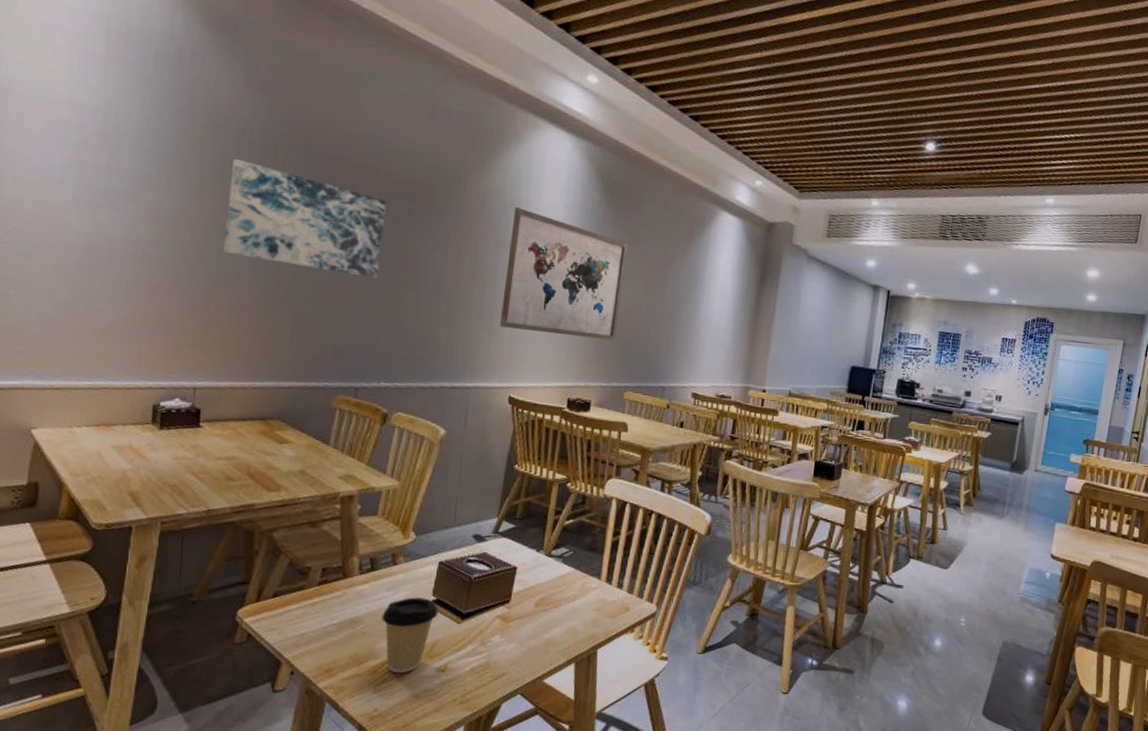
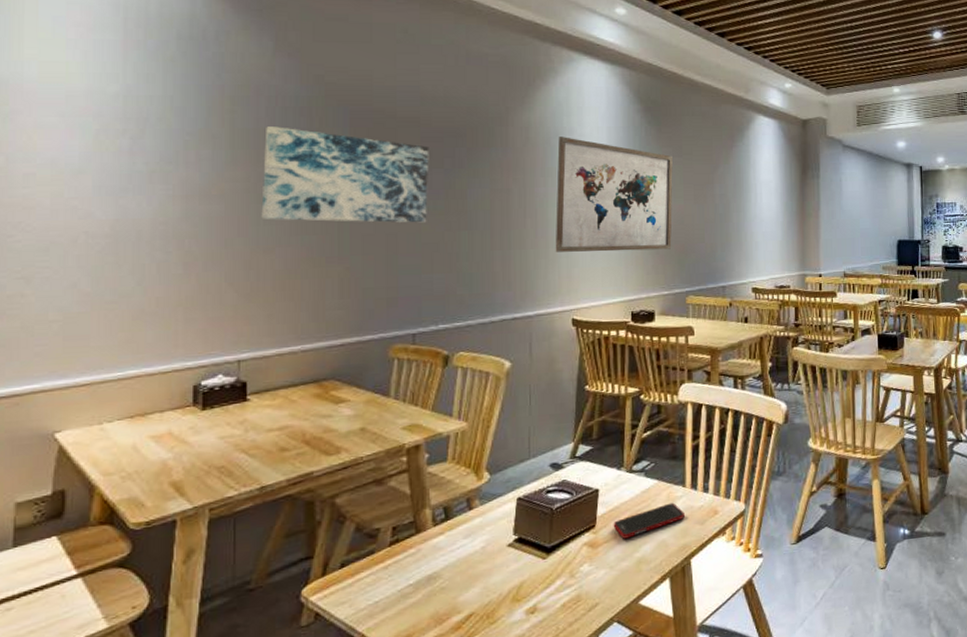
coffee cup: present [381,597,439,674] -> none [461,538,522,626]
cell phone: none [526,592,597,619] -> present [613,502,685,539]

